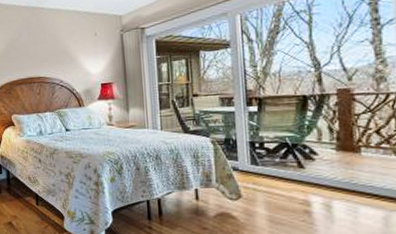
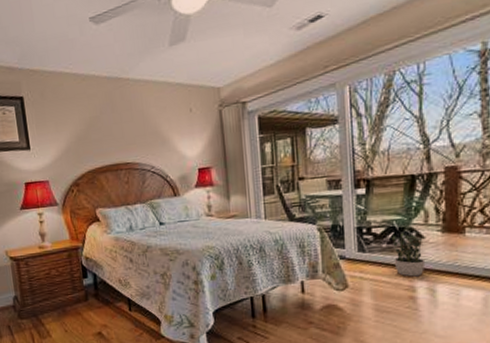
potted plant: none [283,148,320,192] -> present [390,231,426,277]

